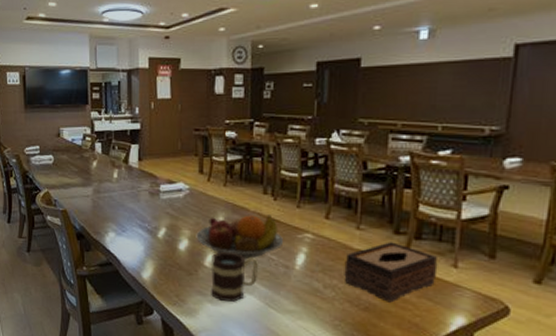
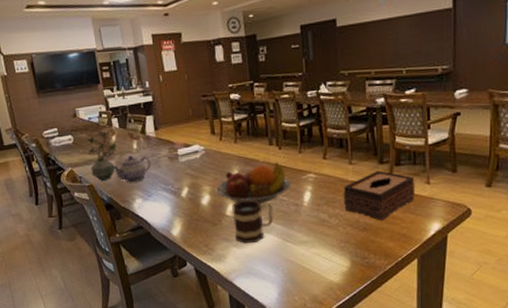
potted plant: none [67,155,96,208] -> present [88,131,117,182]
teapot: none [89,184,130,214] -> present [112,155,151,183]

